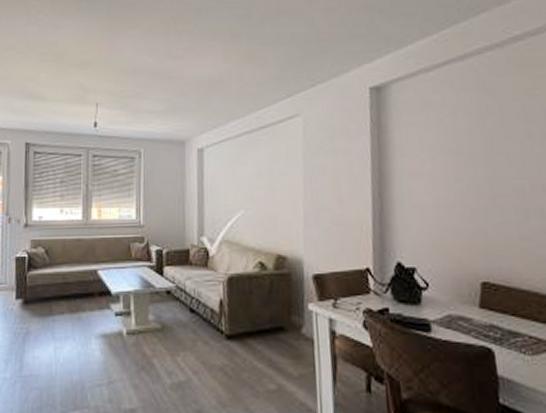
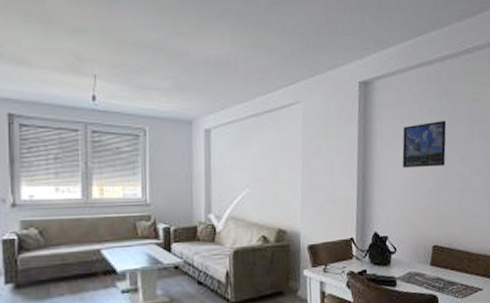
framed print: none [429,124,493,185] -> present [402,120,447,169]

